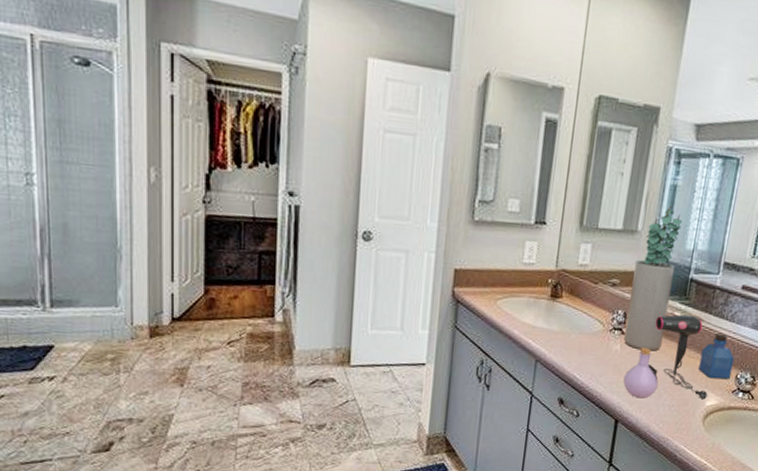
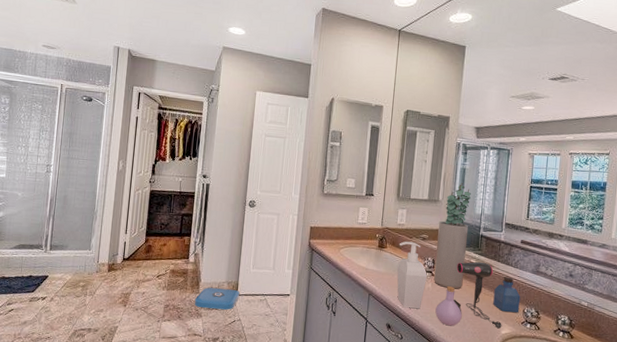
scale: none [286,356,353,387] -> present [194,287,240,310]
soap bottle: none [573,288,616,378] -> present [396,241,427,309]

